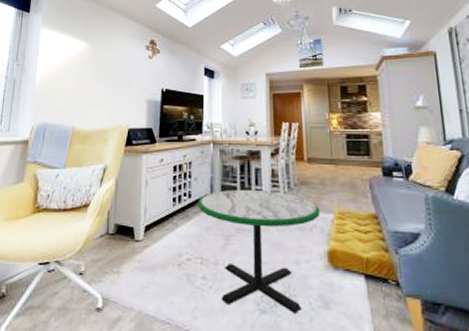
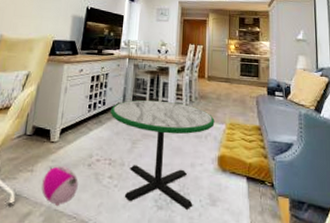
ball: none [129,267,169,311] -> present [41,166,78,207]

